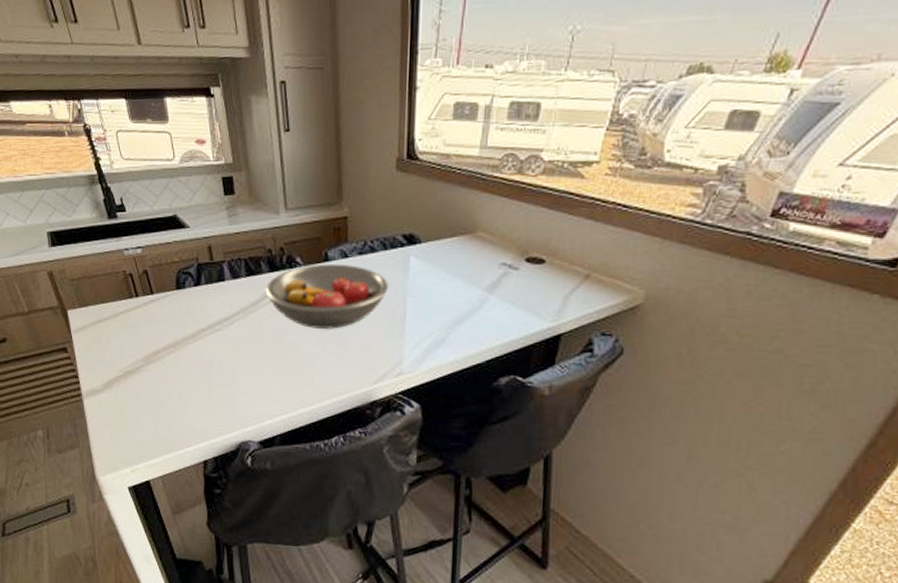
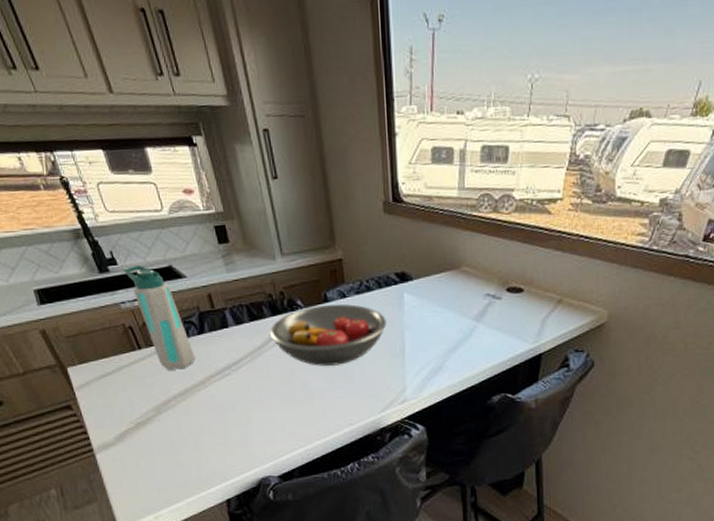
water bottle: none [130,213,189,321] -> present [122,265,196,370]

